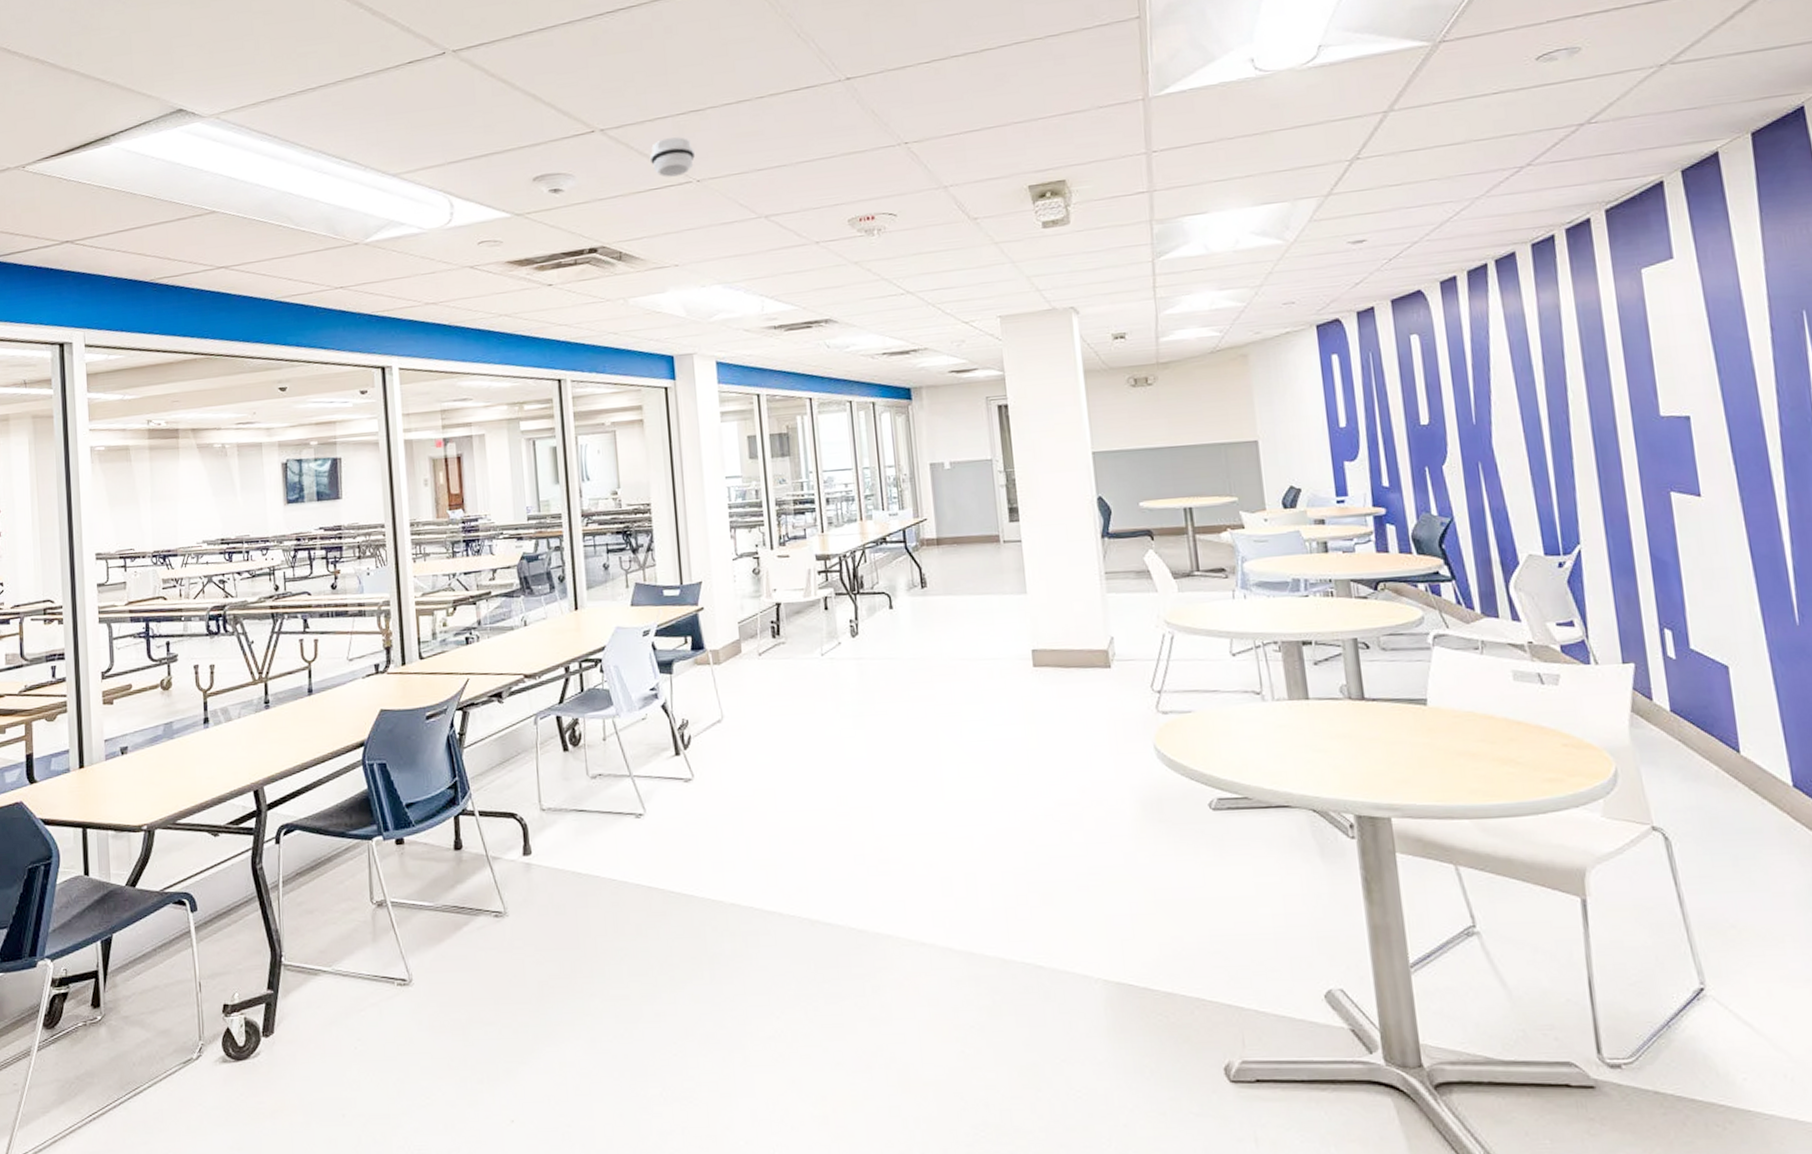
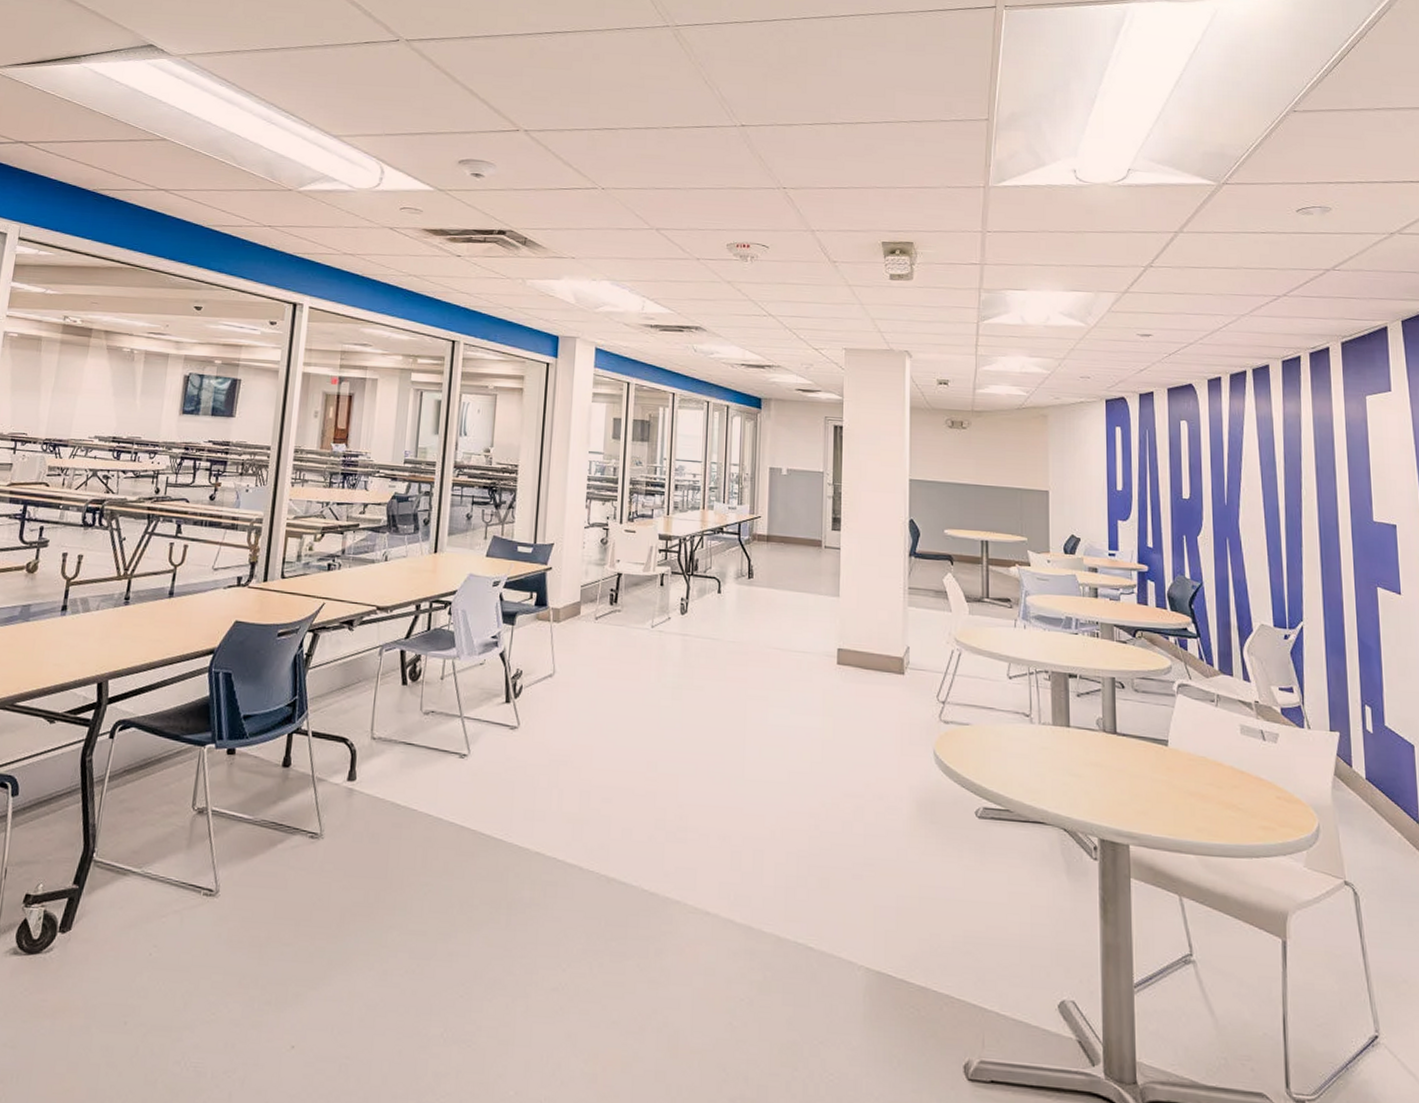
smoke detector: present [649,137,696,177] -> none [563,147,604,182]

